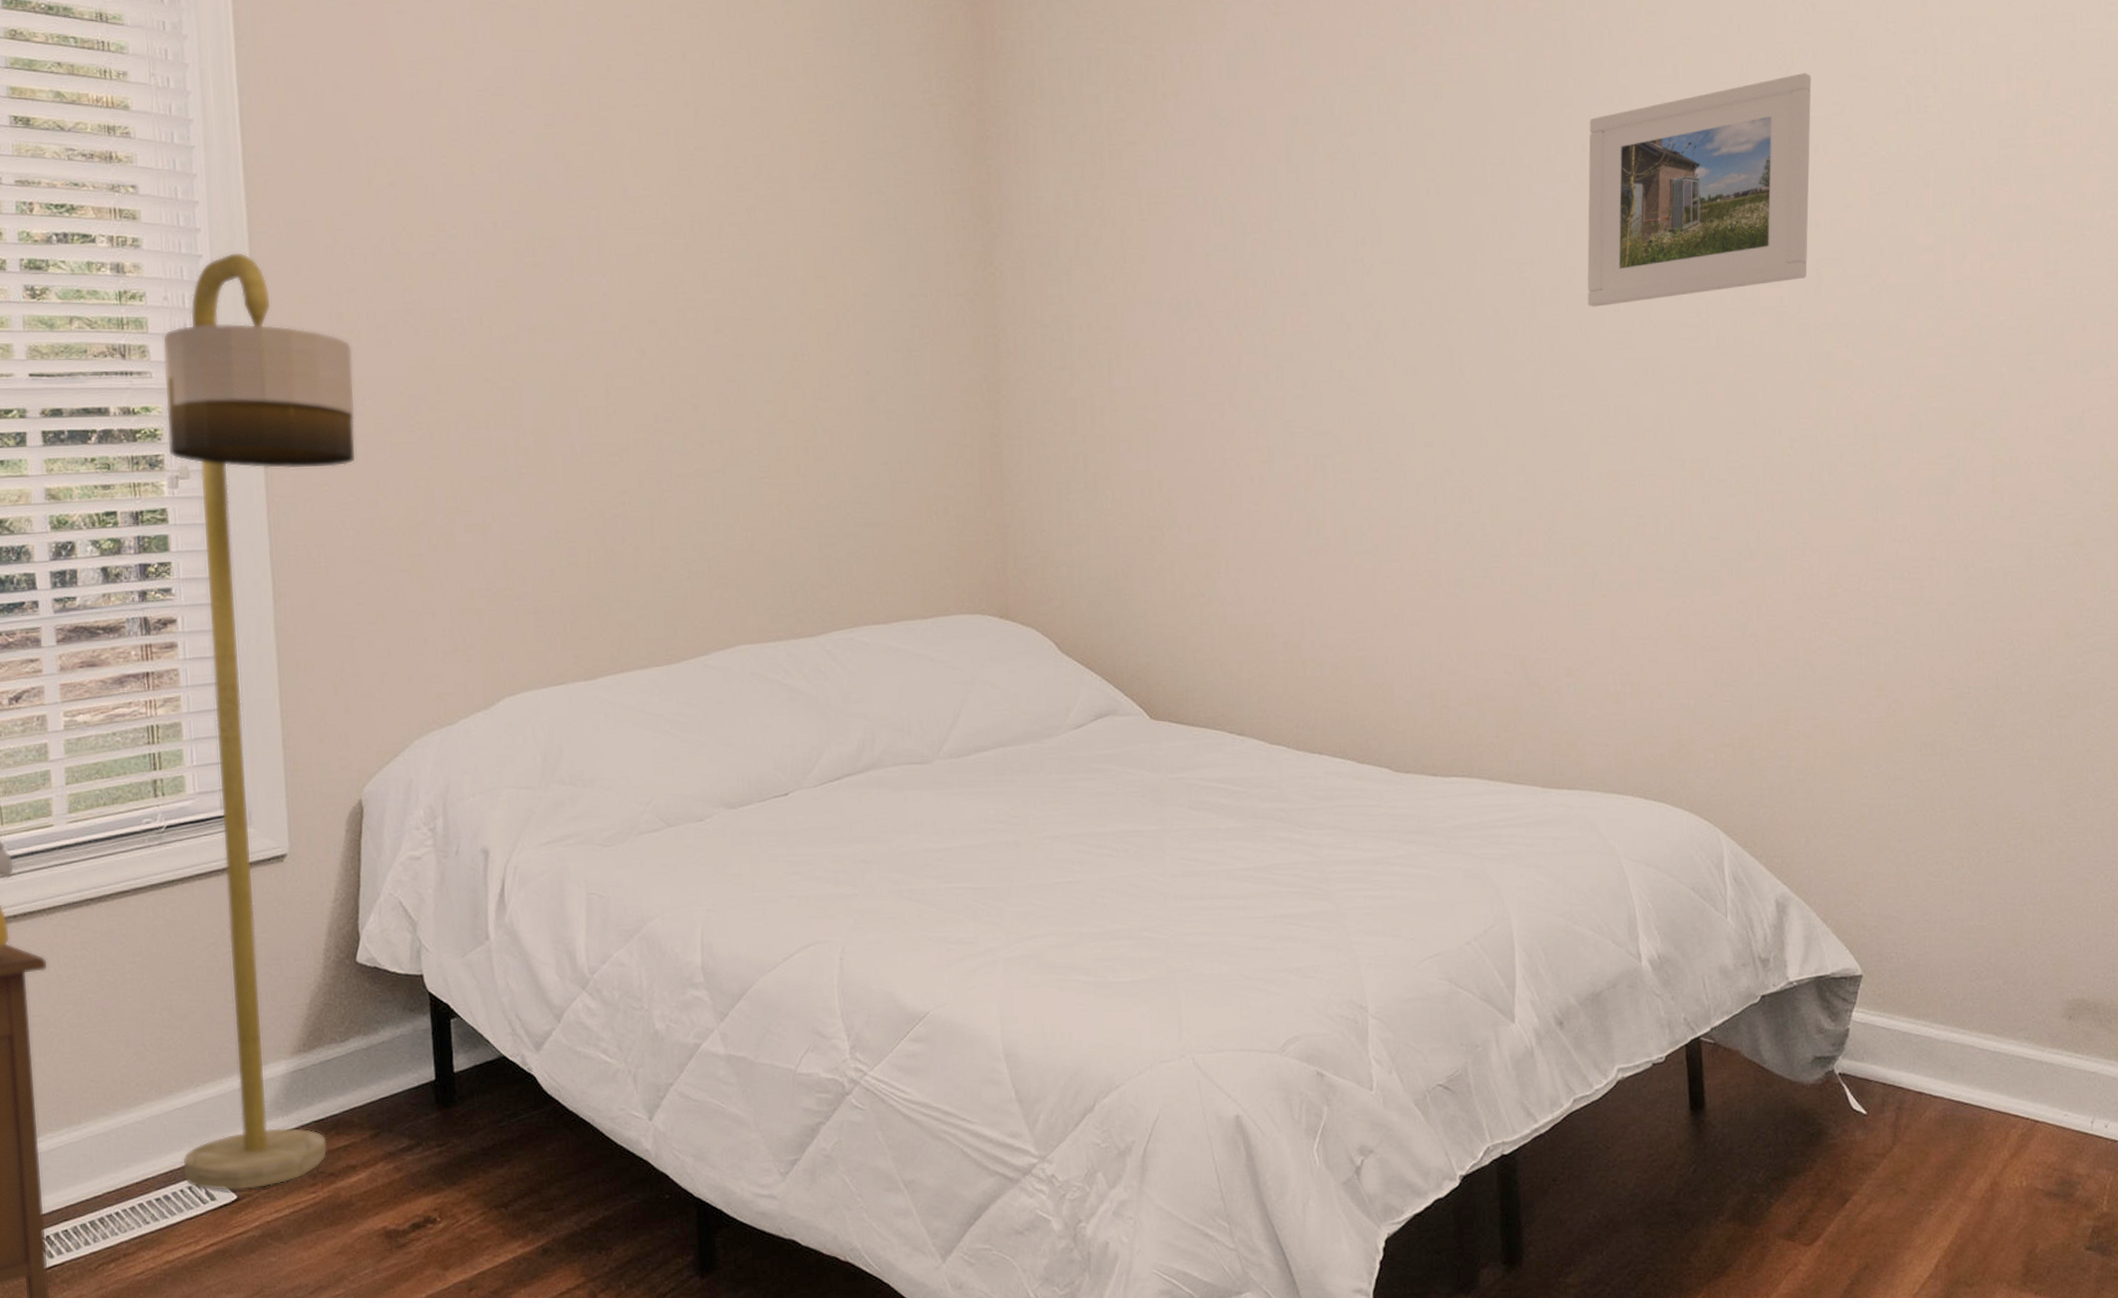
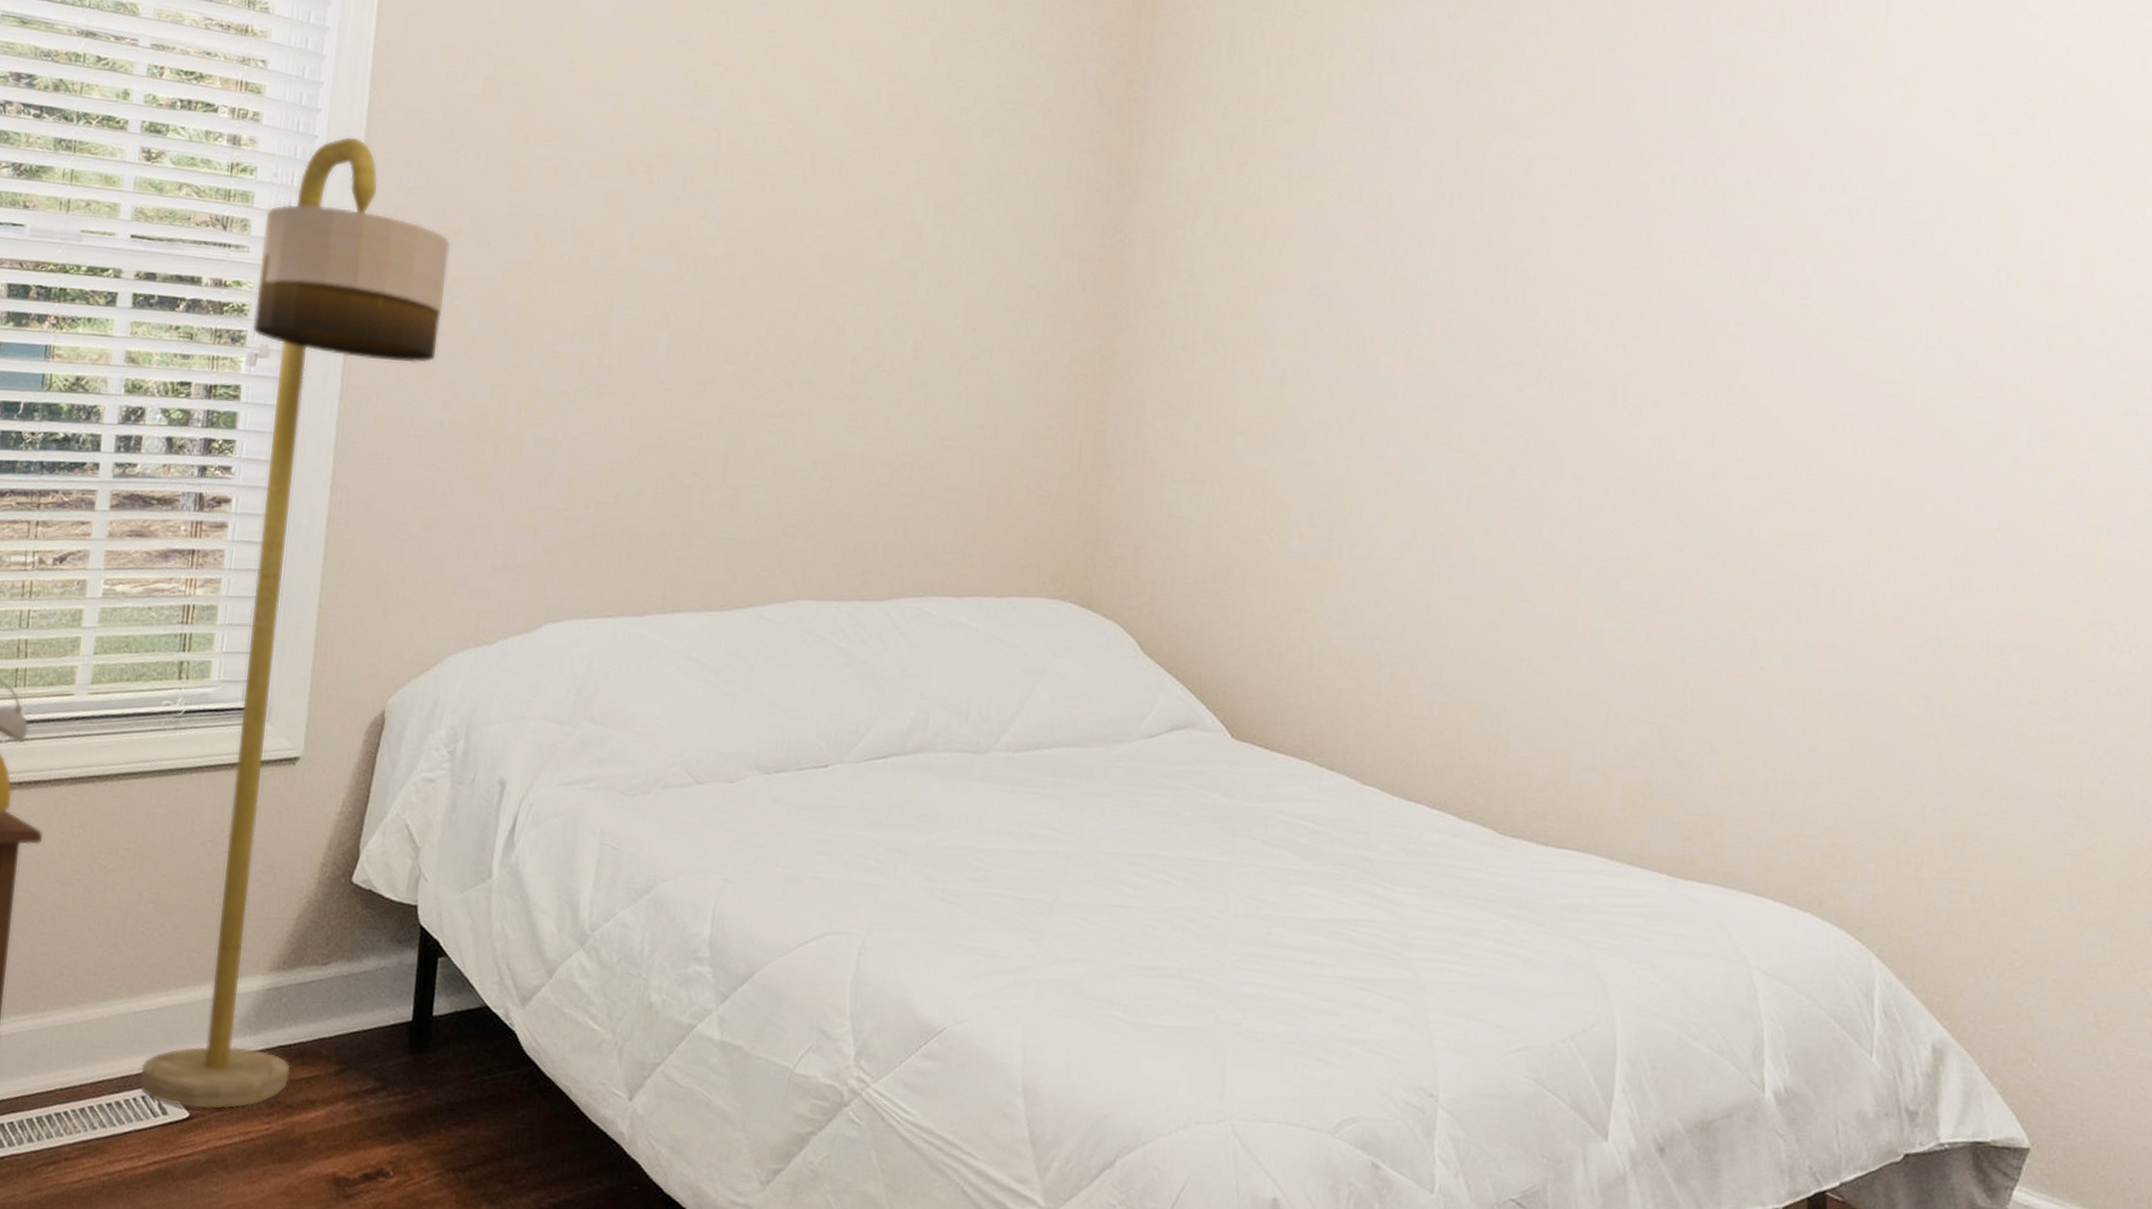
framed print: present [1587,73,1812,307] -> none [1776,120,2060,350]

